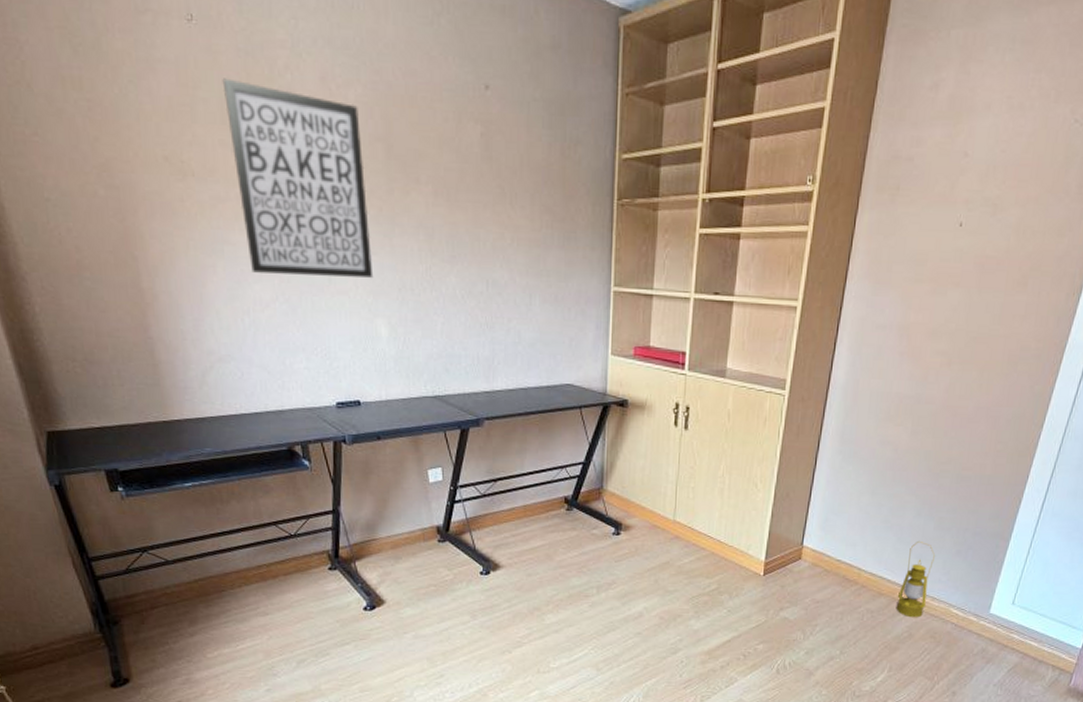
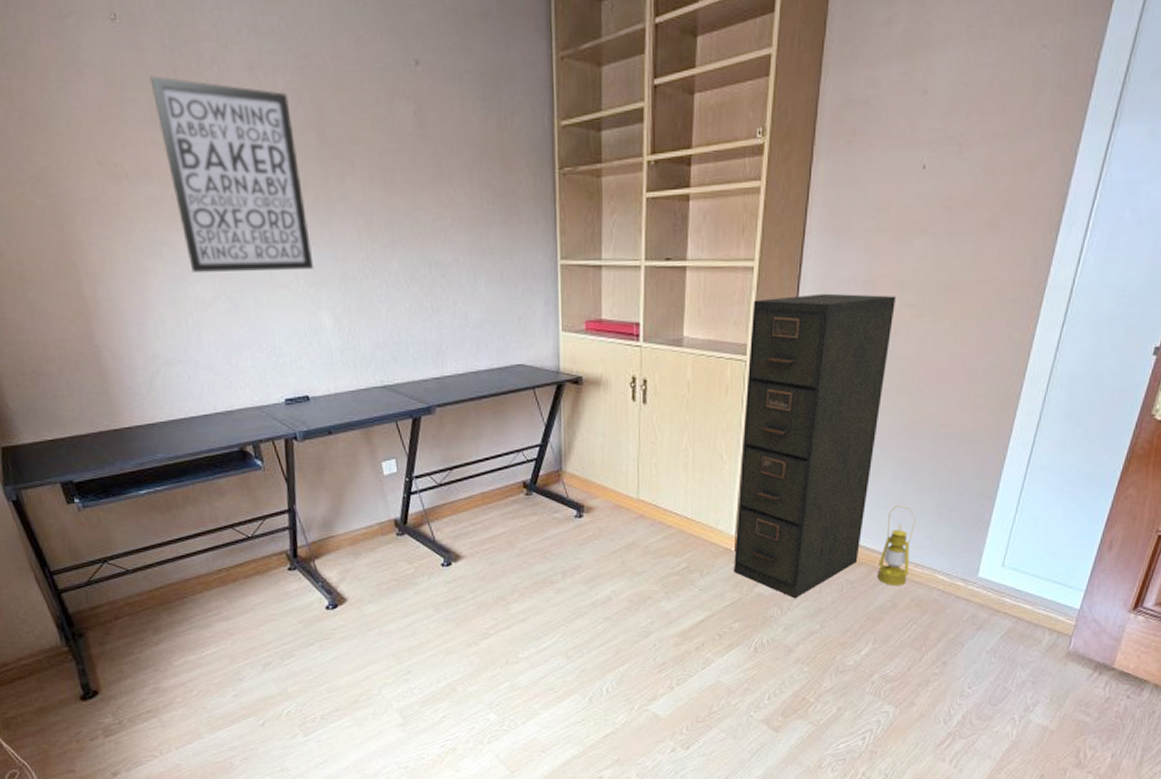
filing cabinet: none [762,336,928,625] -> present [734,293,896,599]

